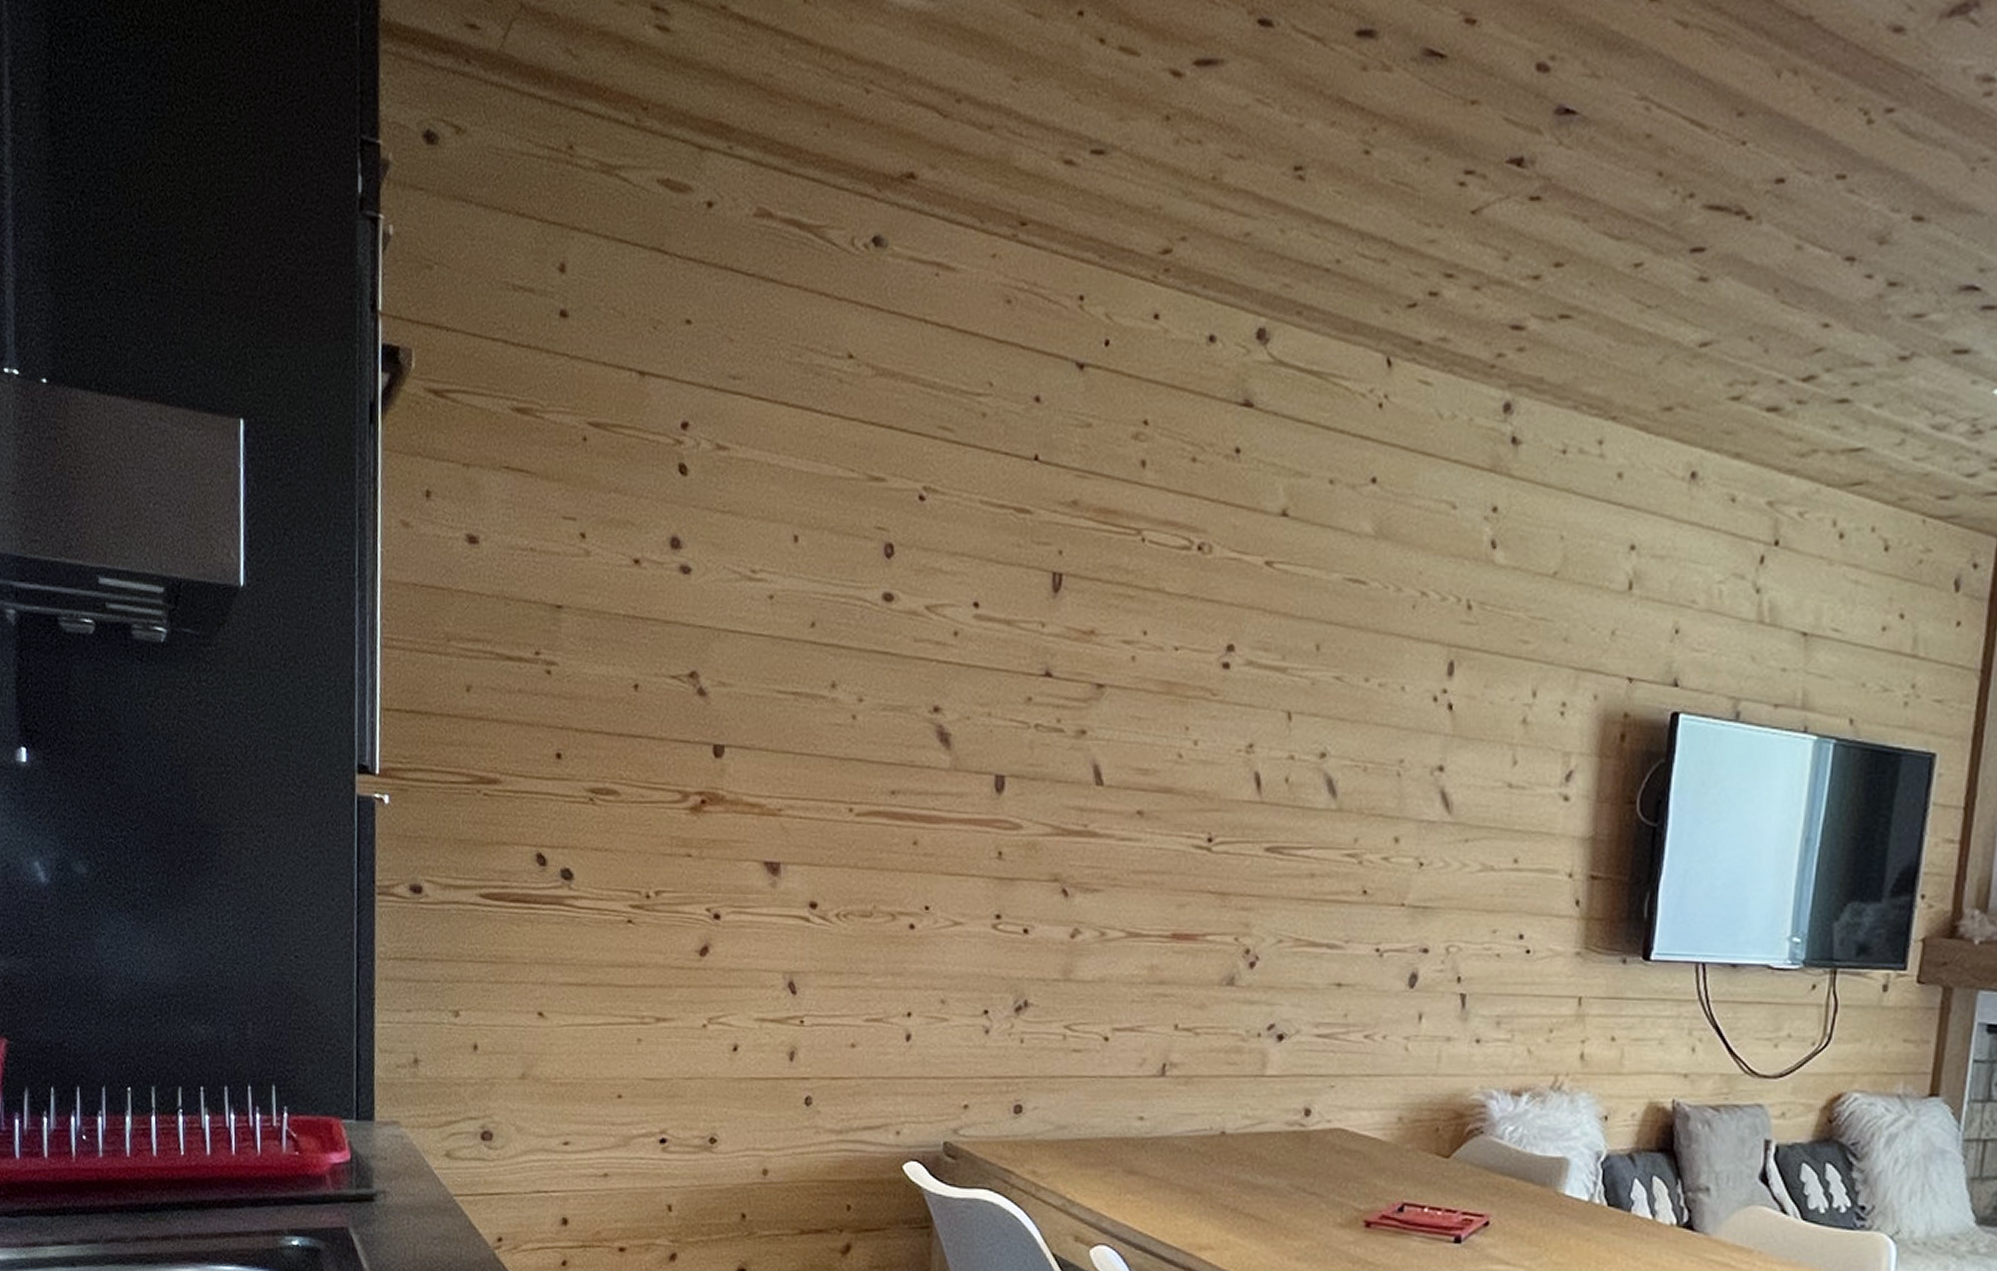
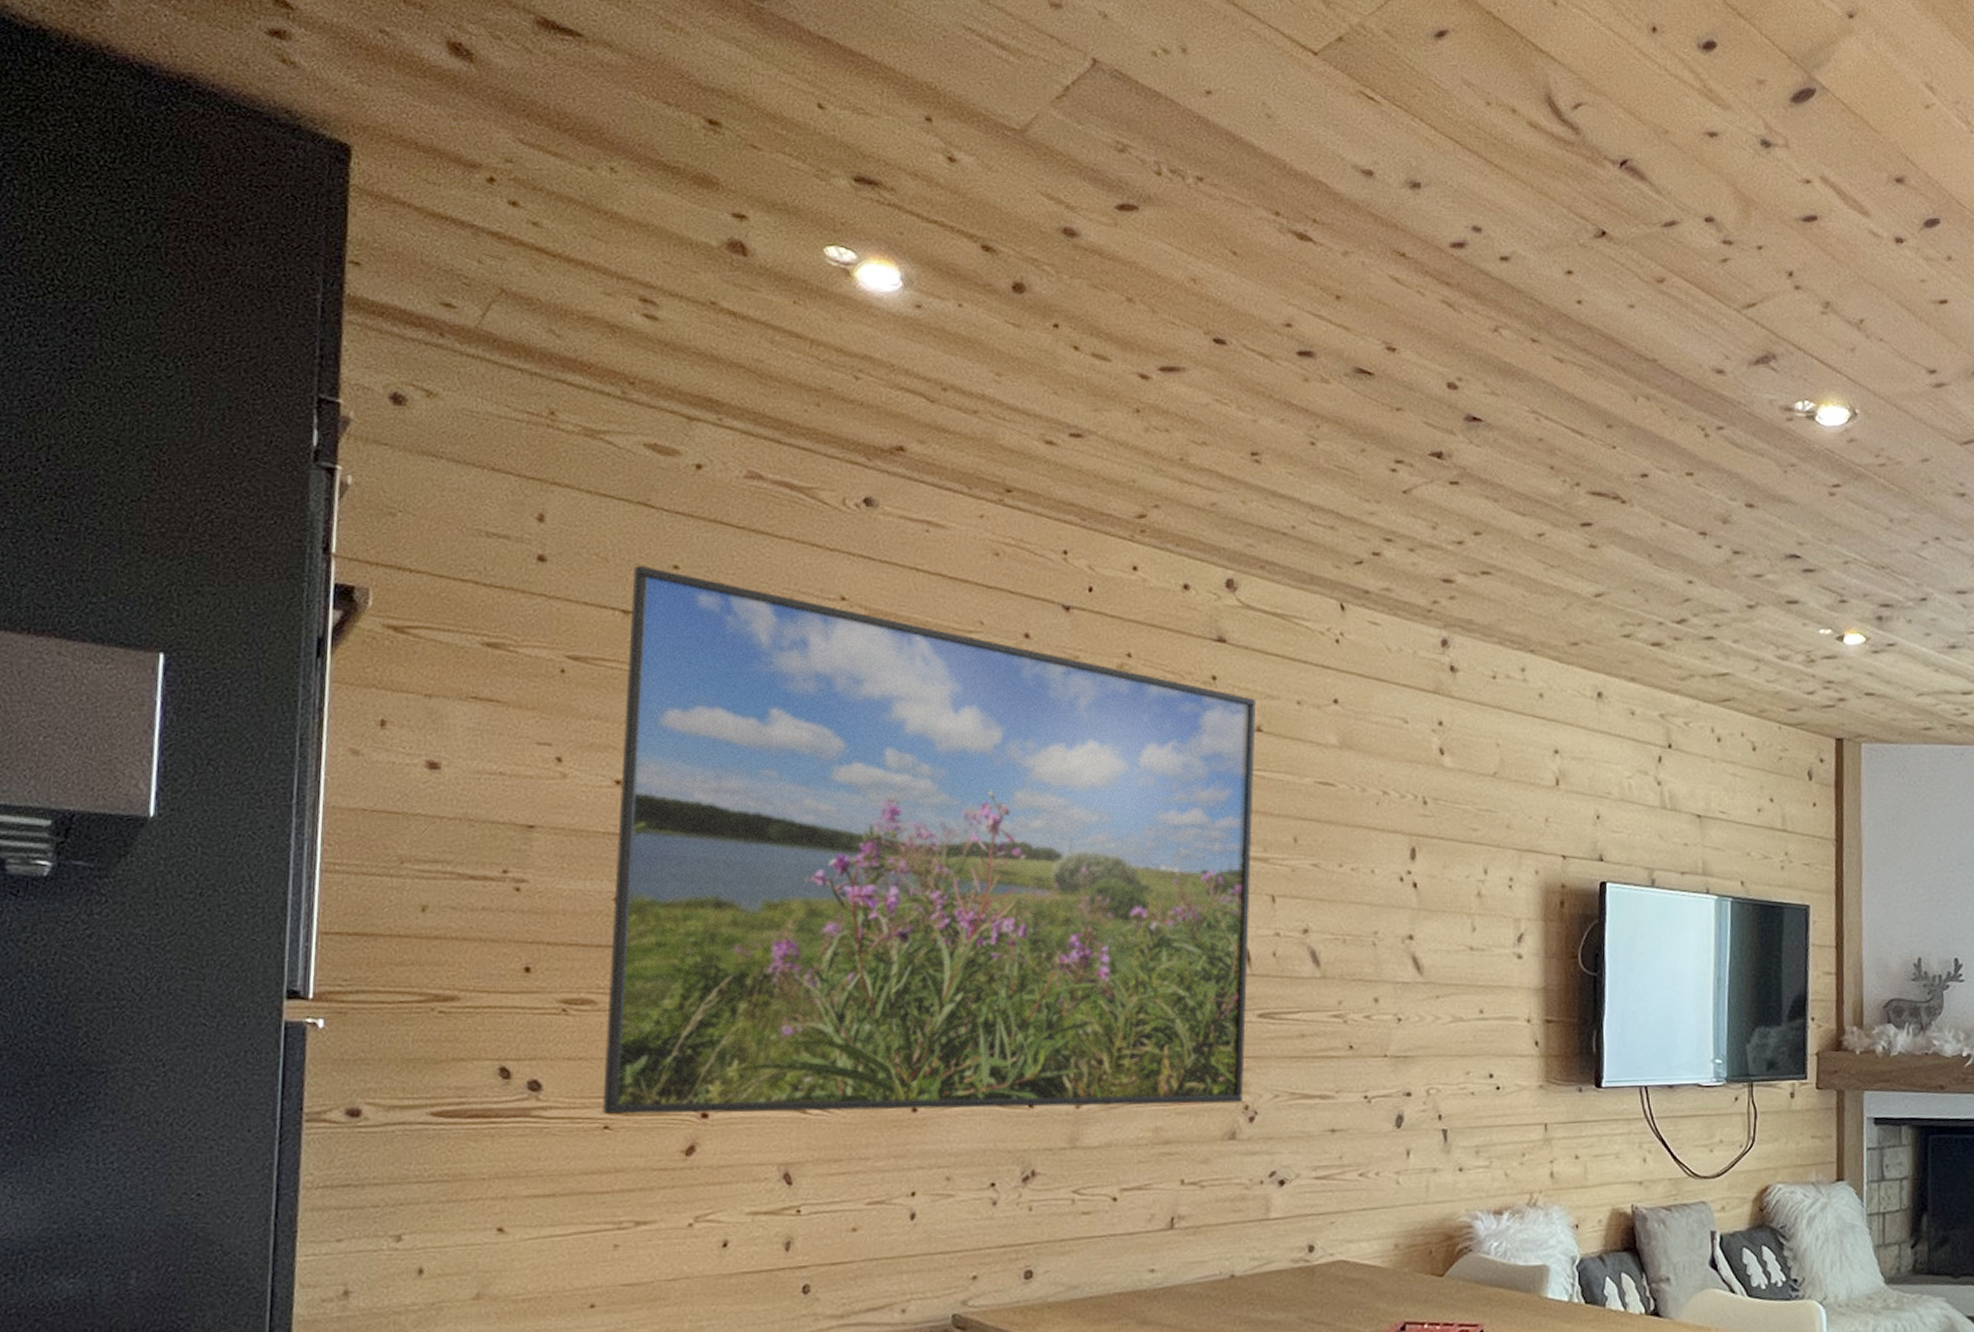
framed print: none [626,320,1283,946] -> present [602,565,1256,1115]

